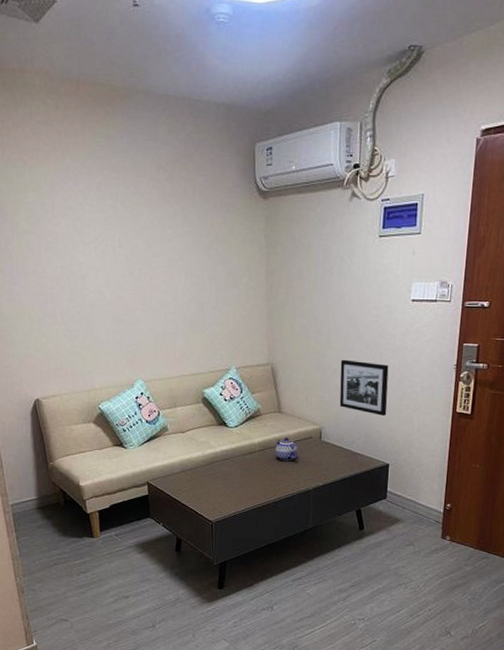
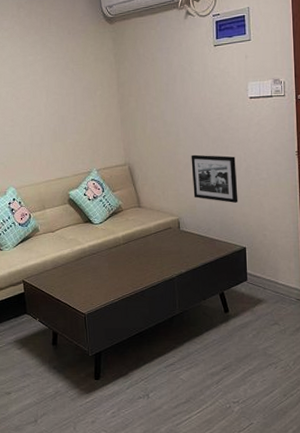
teapot: present [275,437,299,462] -> none [138,229,160,252]

